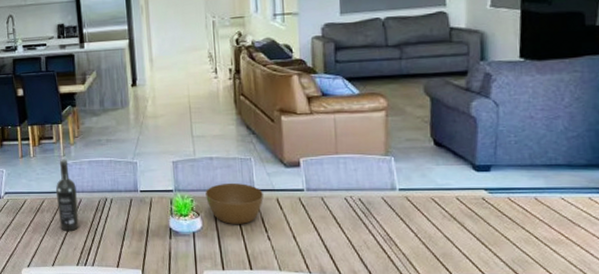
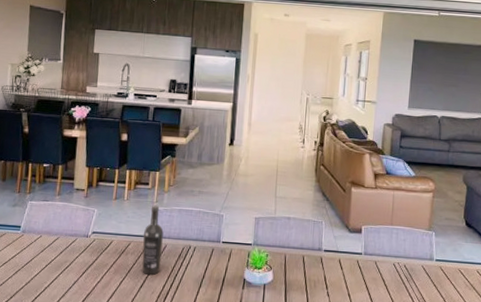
bowl: present [205,182,263,225] -> none [280,242,328,281]

